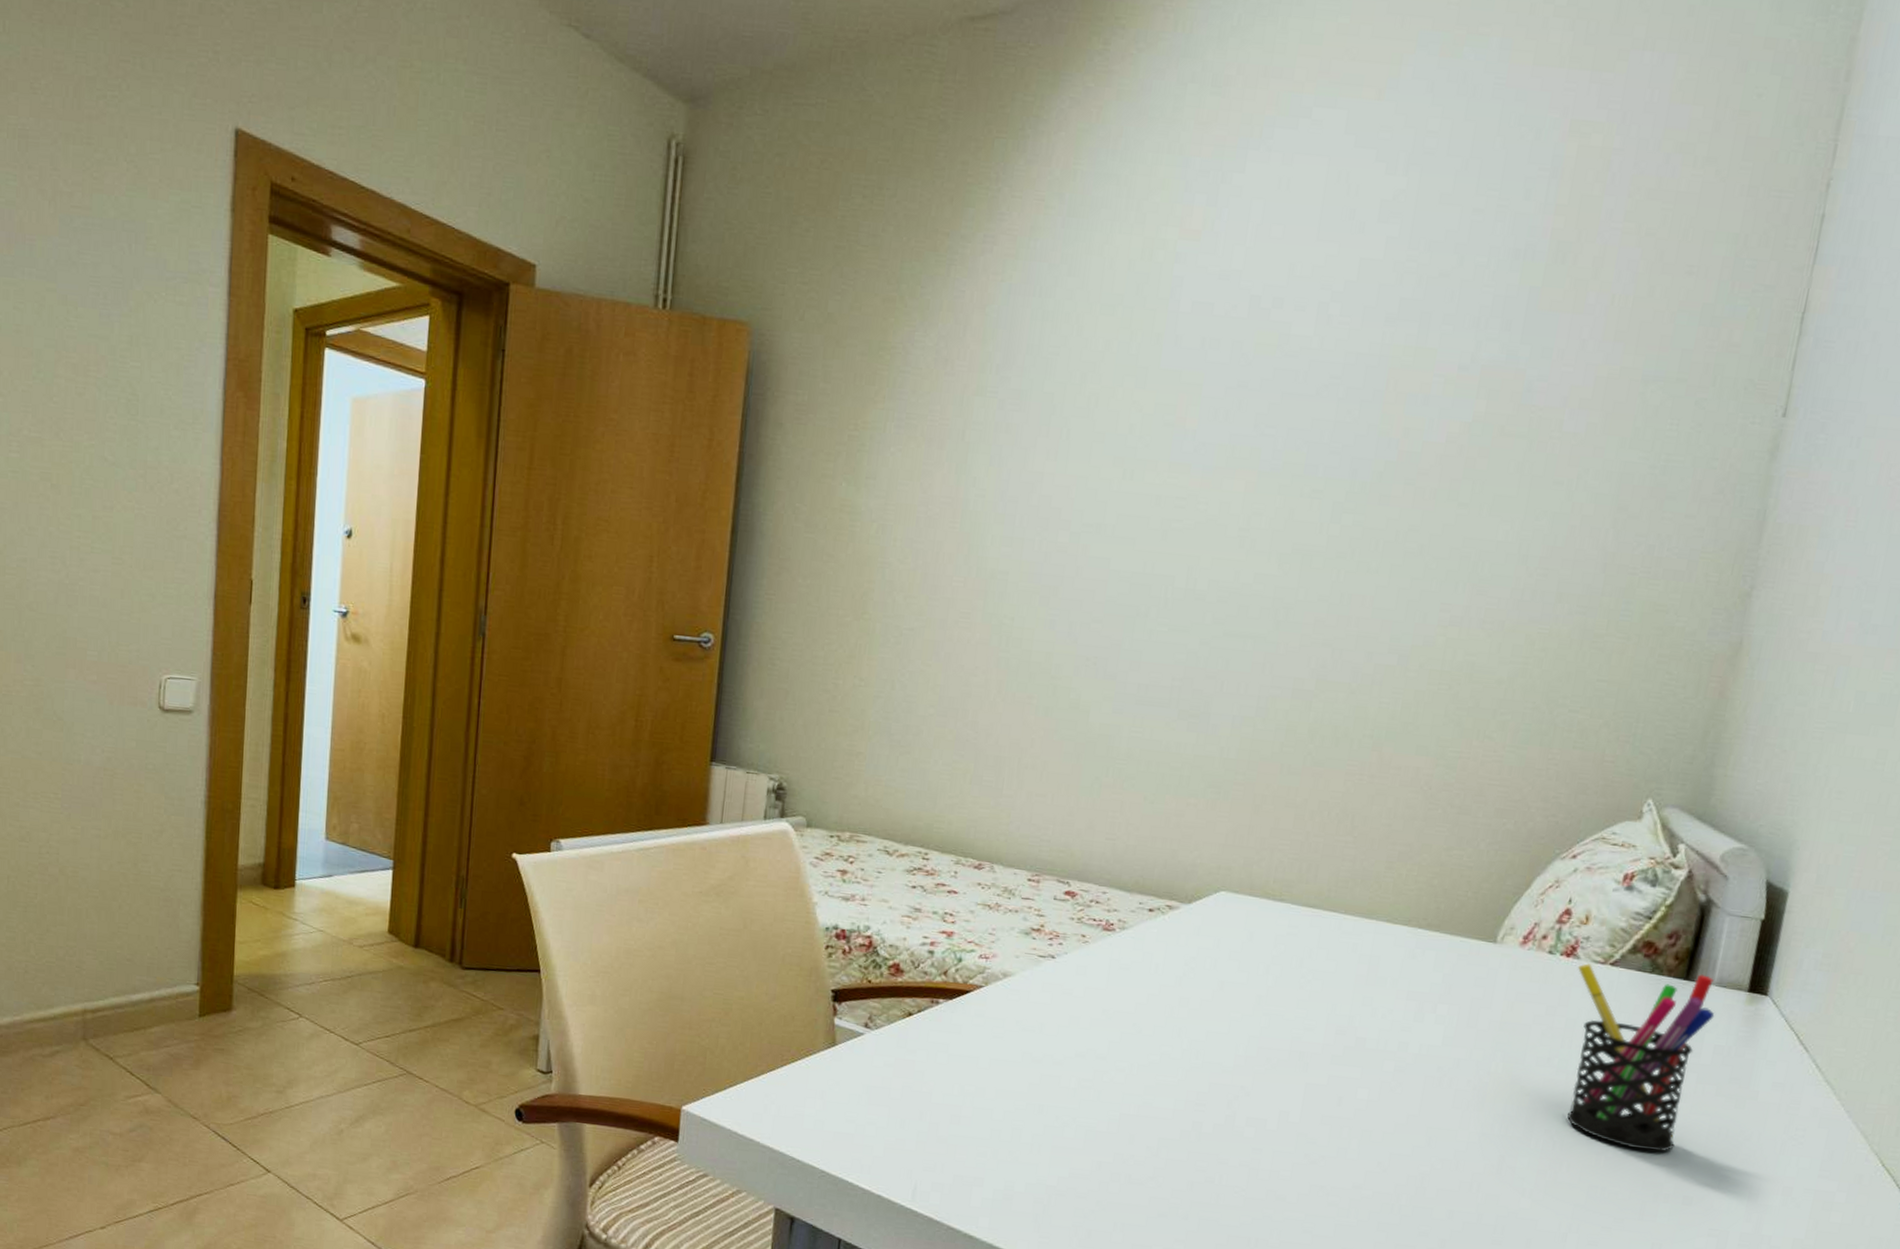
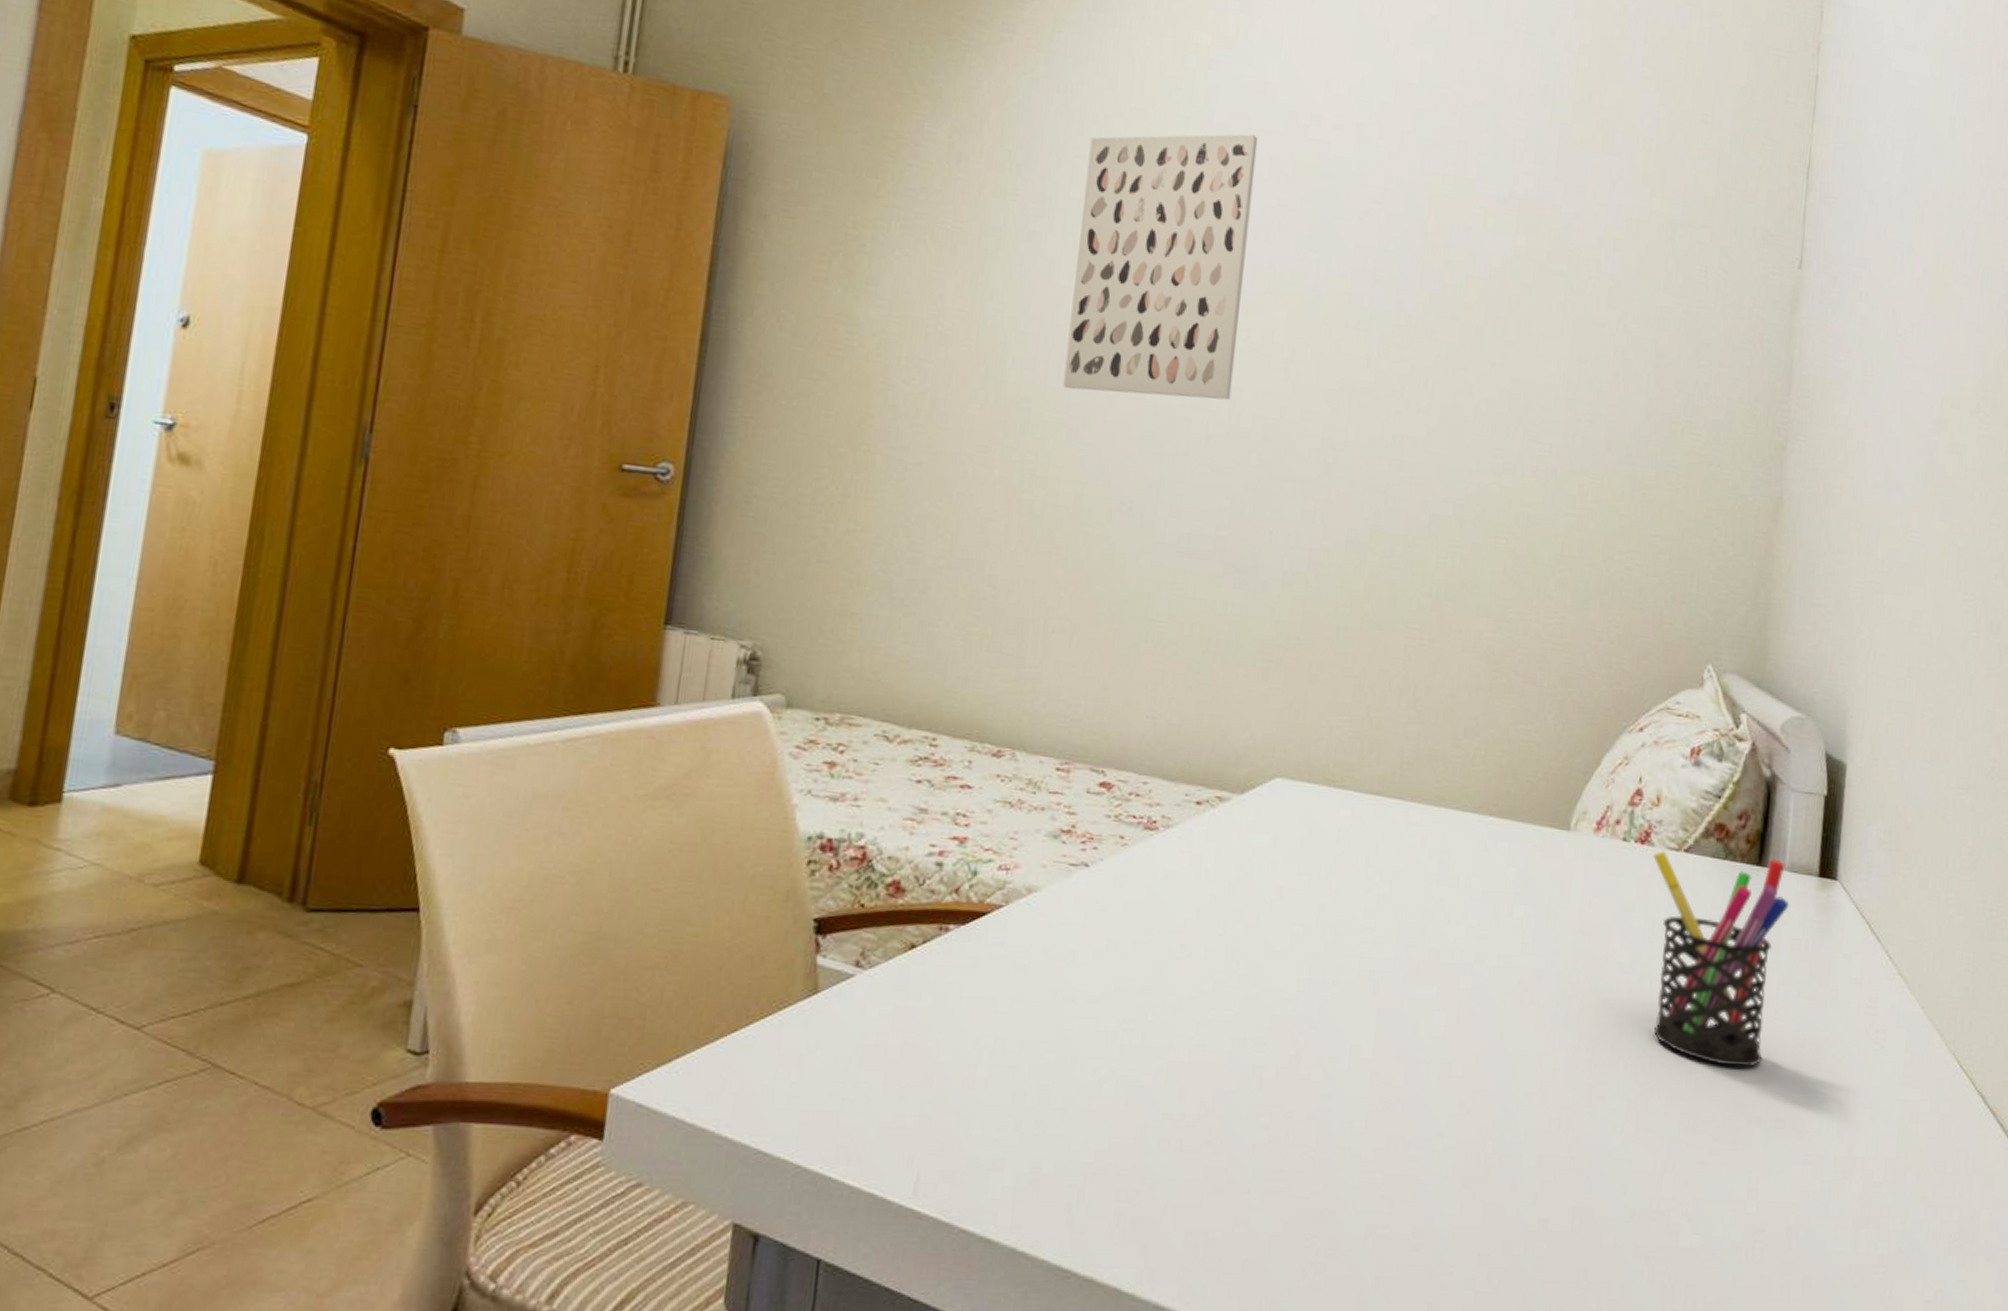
wall art: none [1036,320,1221,567] -> present [1062,133,1259,400]

